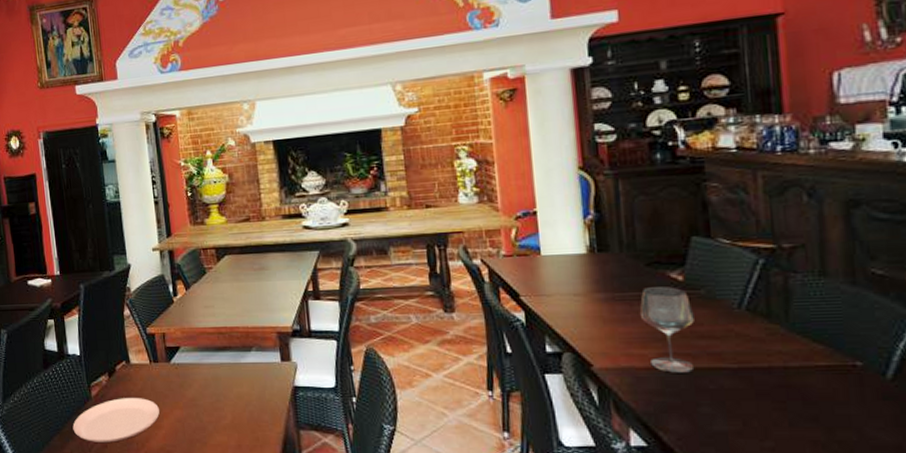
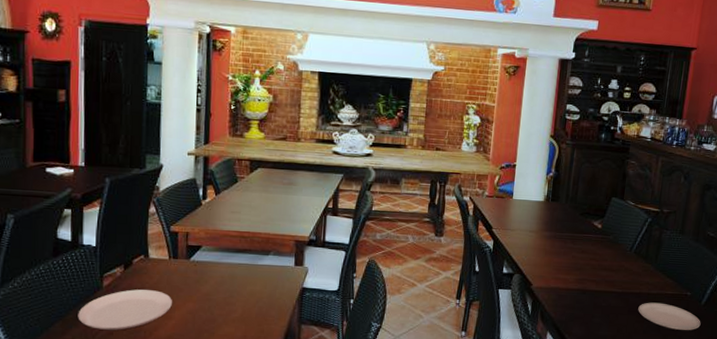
wine glass: present [639,286,695,373] -> none [569,231,603,294]
plate: none [772,380,894,421] -> present [638,302,701,331]

